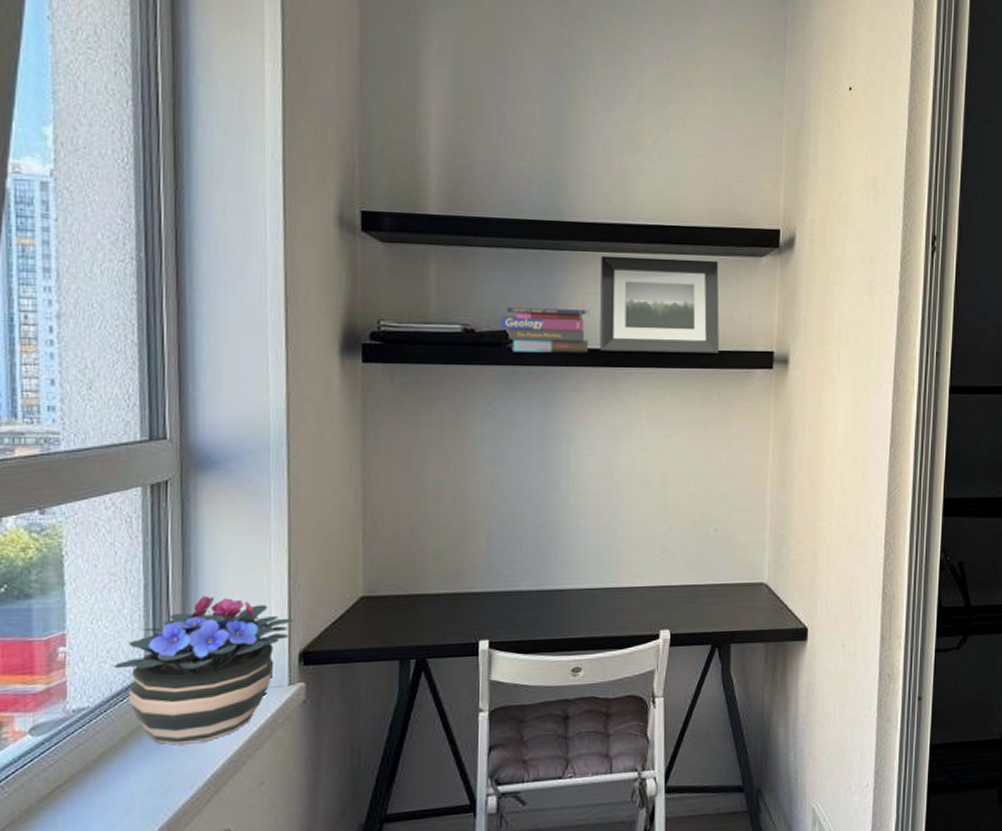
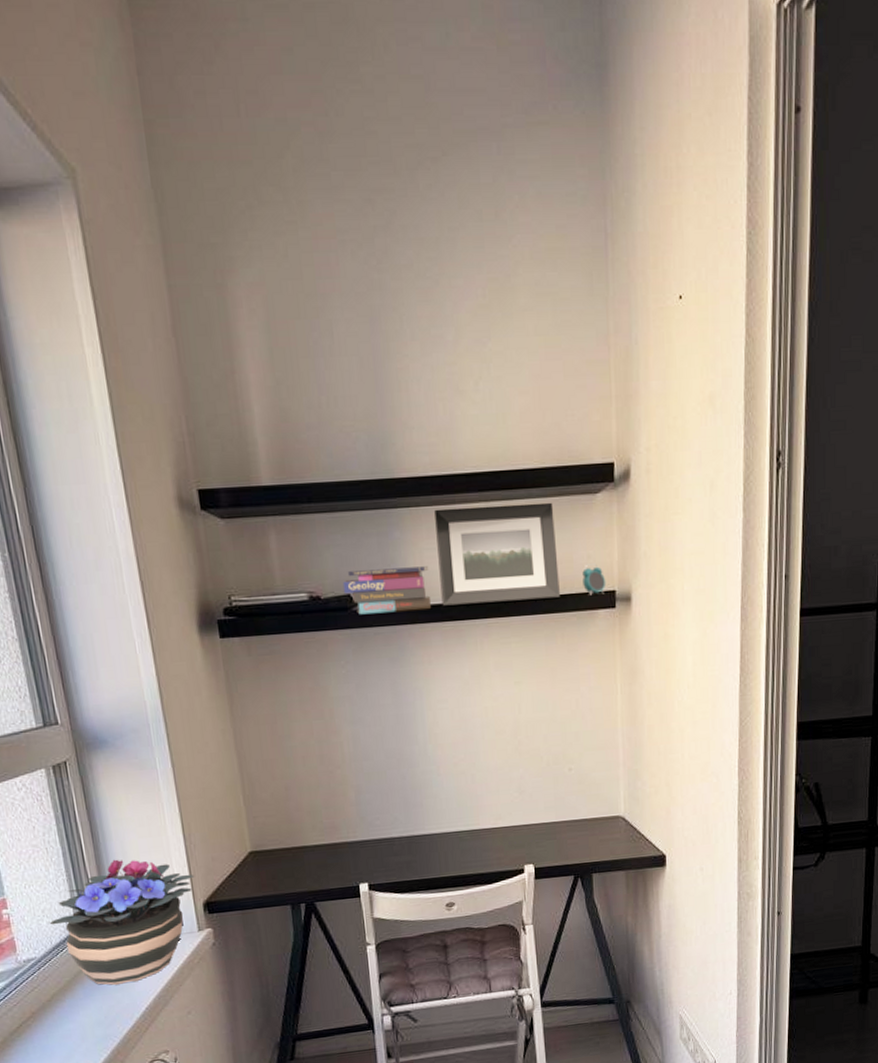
alarm clock: none [742,323,765,355] -> present [582,563,606,597]

